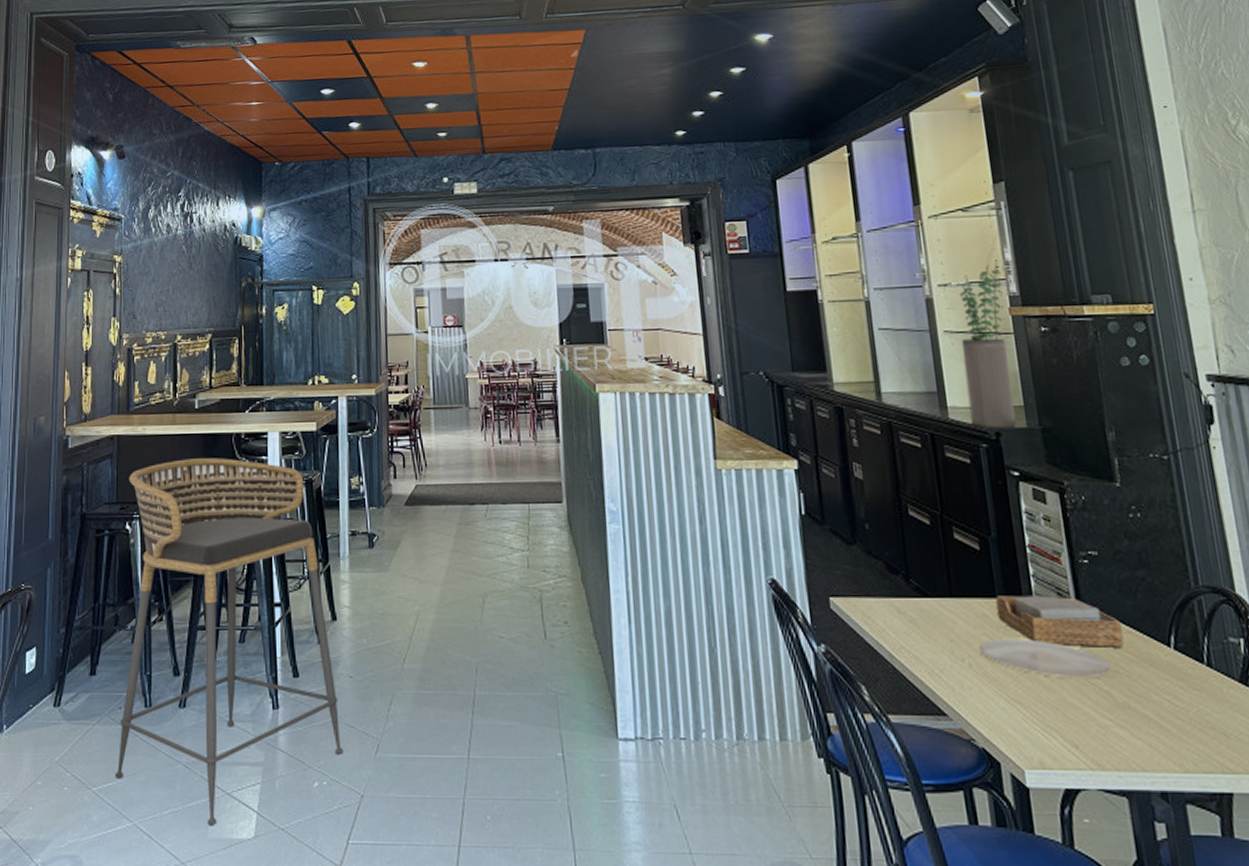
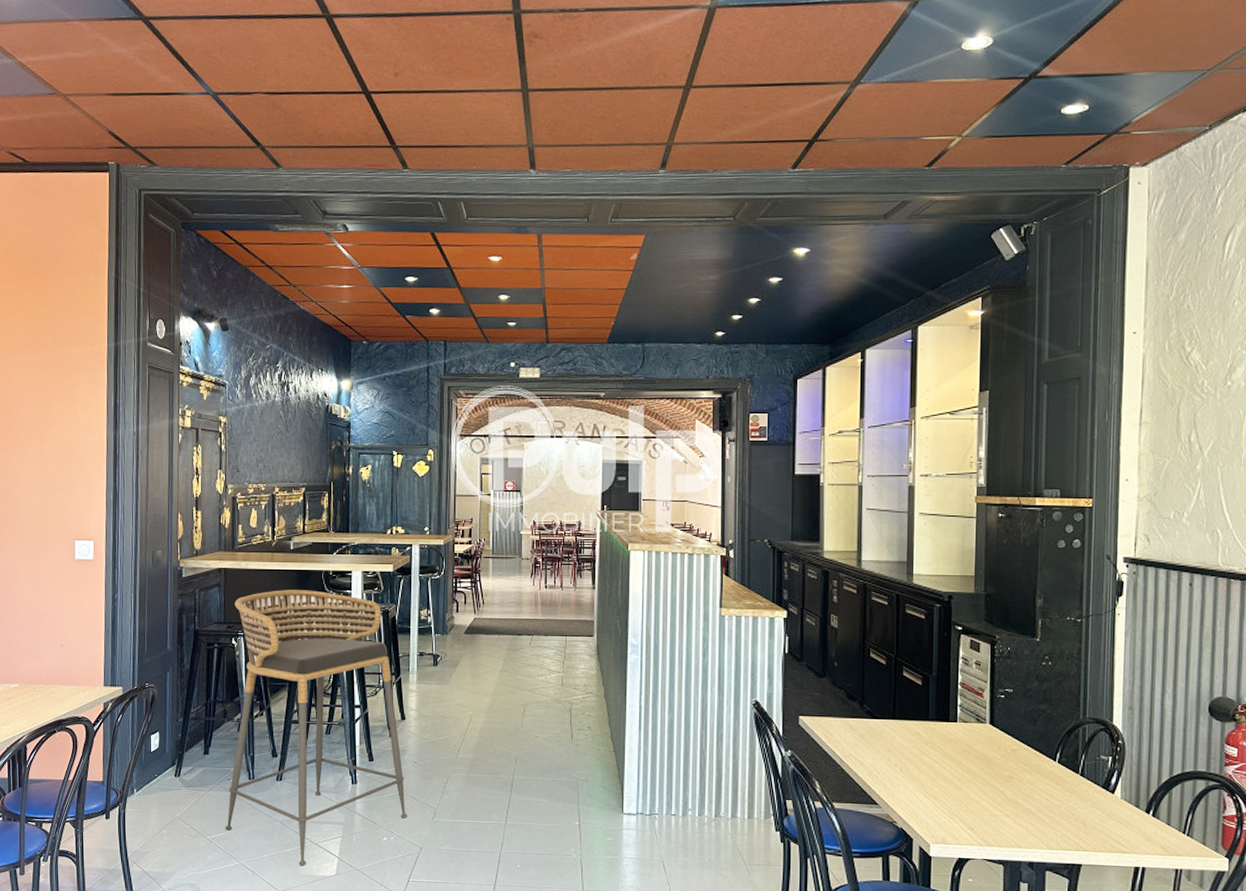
vase: present [959,261,1016,430] -> none [931,458,973,593]
plate: present [978,639,1113,679] -> none [909,751,1009,782]
napkin holder: present [995,595,1124,647] -> none [927,719,1021,760]

